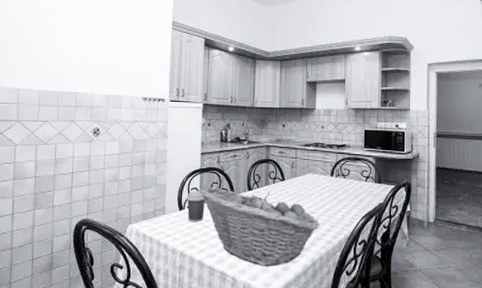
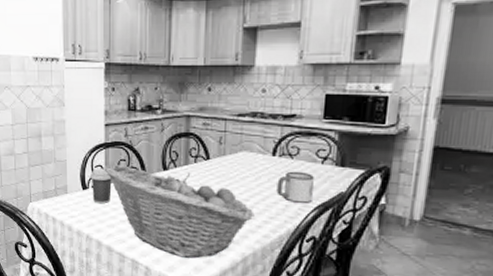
mug: none [335,188,361,214] -> present [276,171,314,205]

